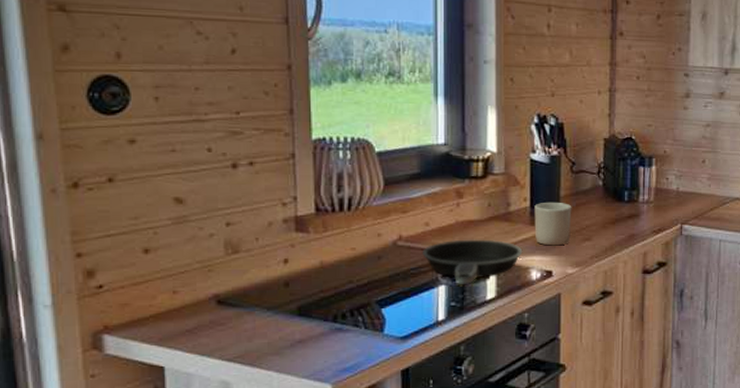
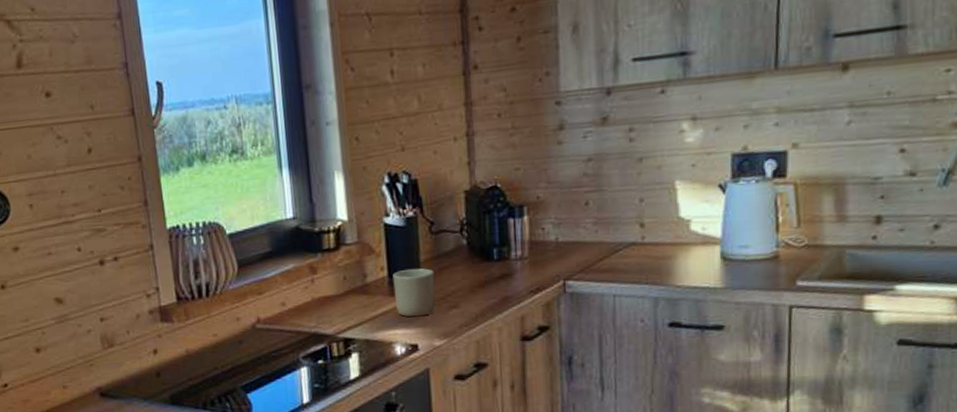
frying pan: present [422,239,523,285] -> none [281,315,384,366]

